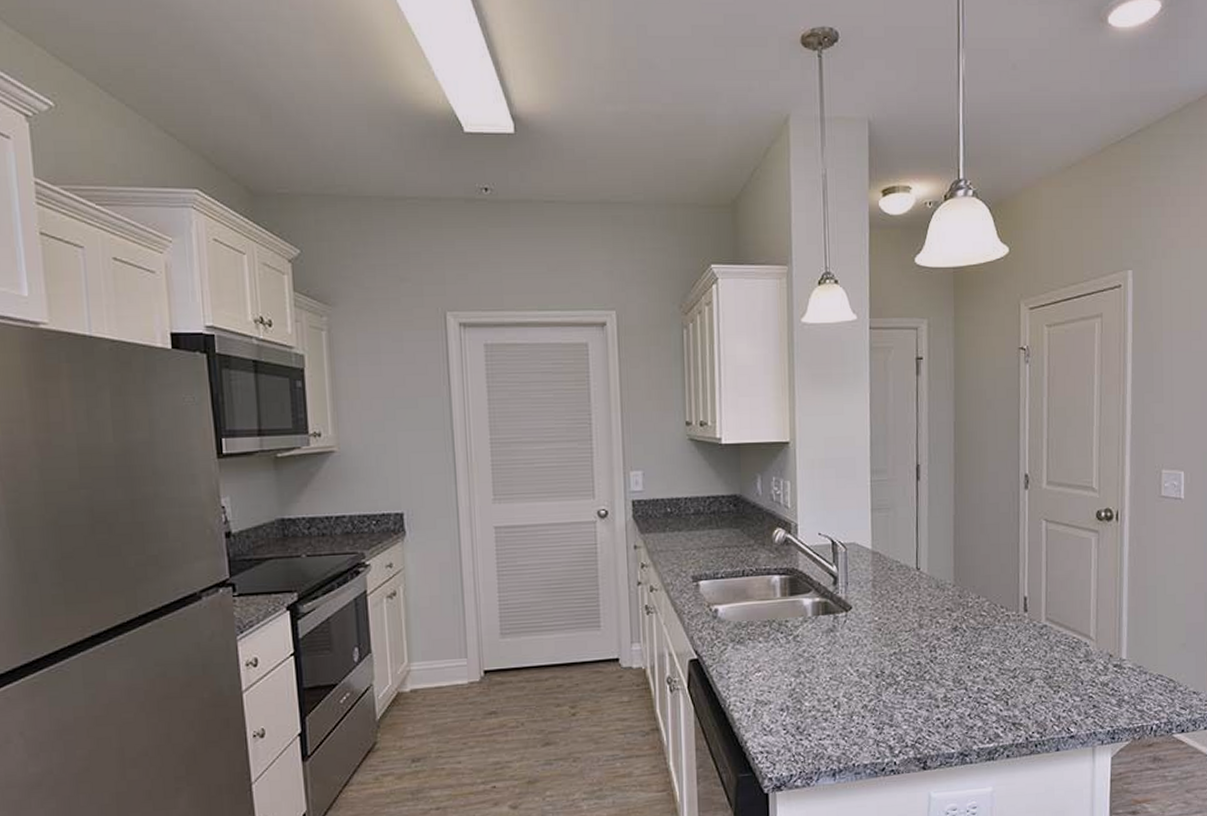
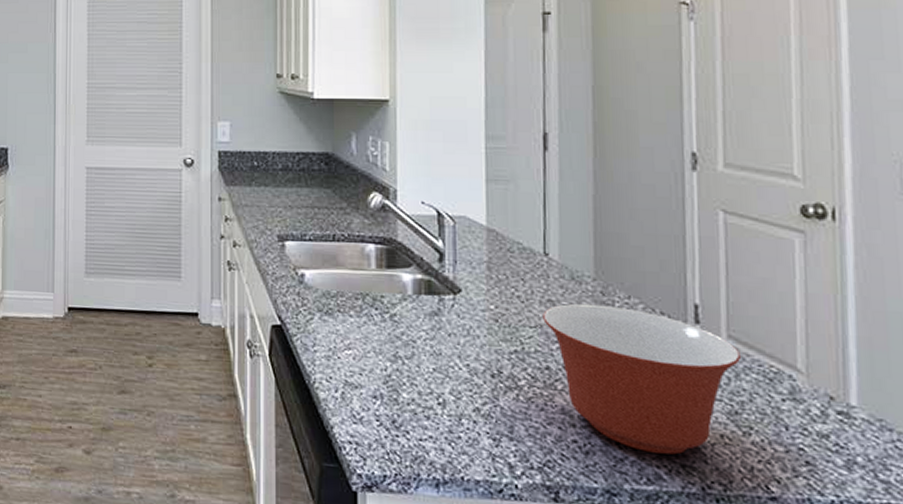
mixing bowl: none [915,605,1055,718] -> present [543,303,742,455]

